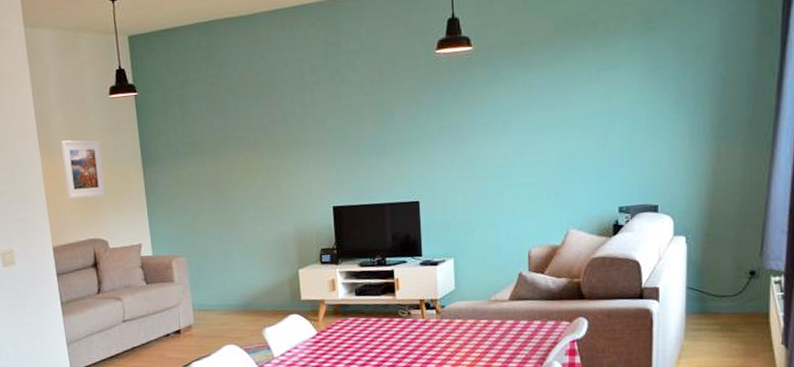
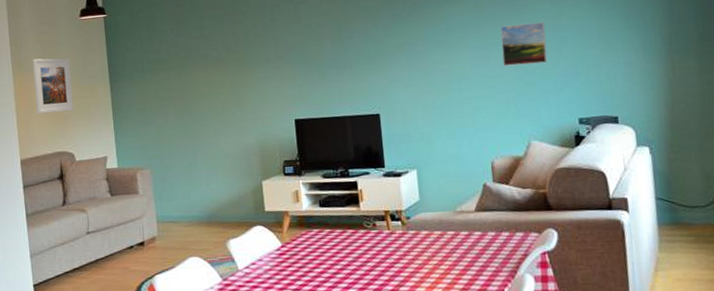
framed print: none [547,104,594,152] -> present [500,21,548,67]

